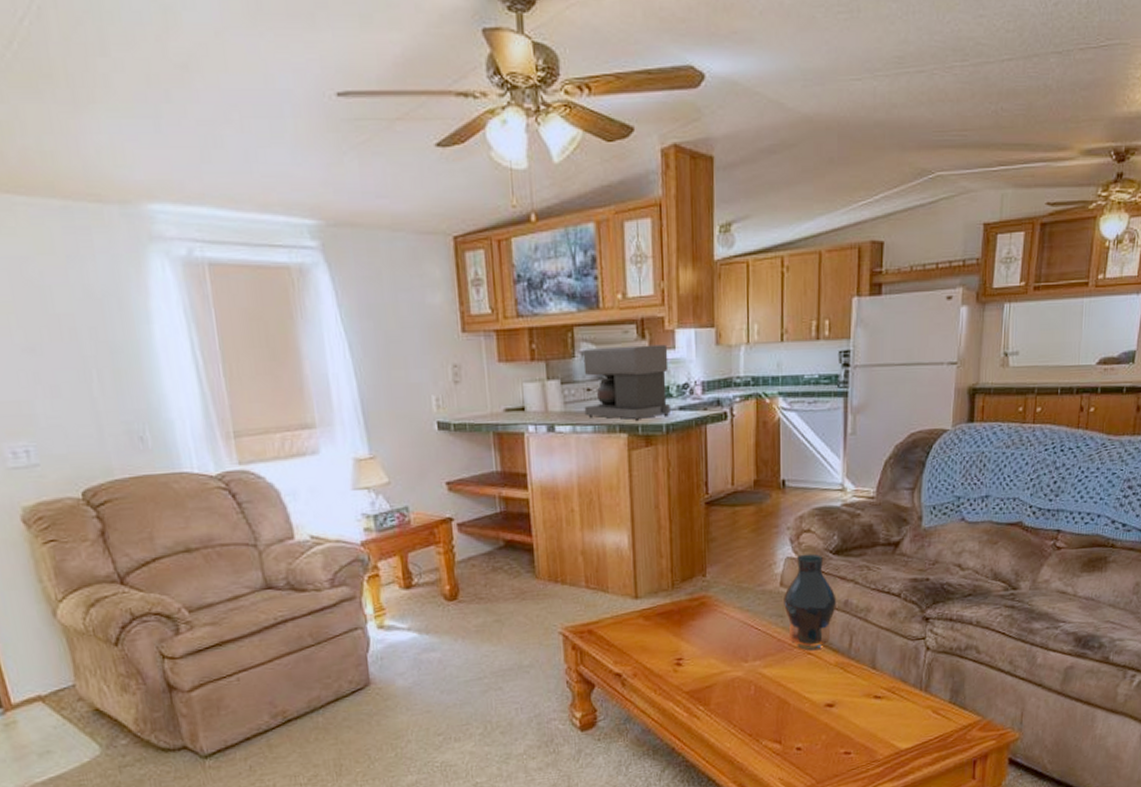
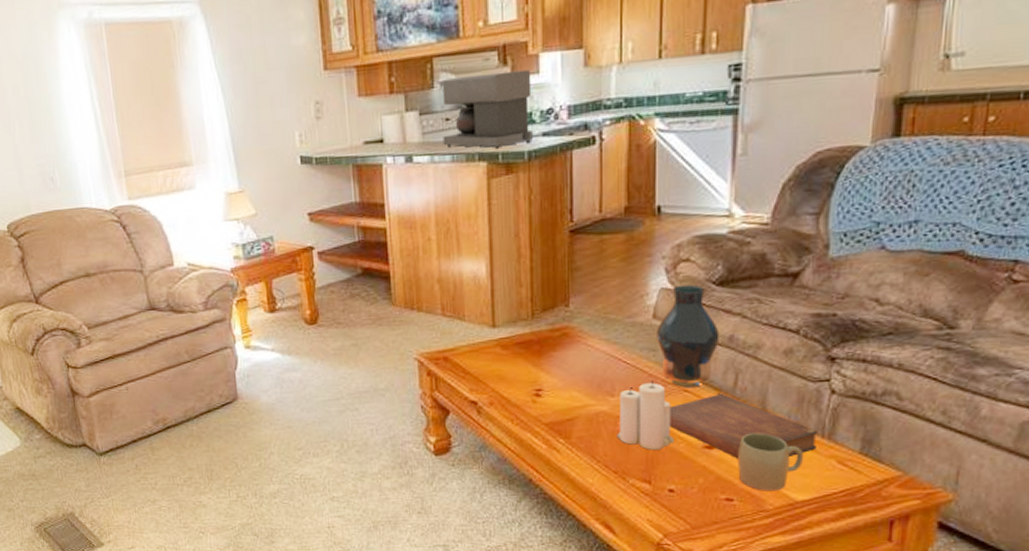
candle: none [751,645,800,712] -> present [617,381,674,450]
bible: none [796,654,916,715] -> present [669,393,817,459]
mug: none [854,689,907,743] -> present [738,432,804,491]

